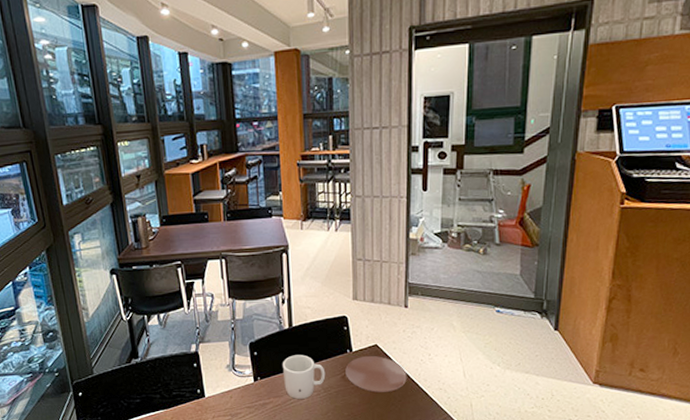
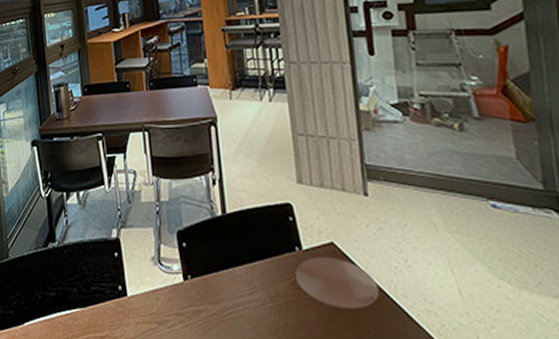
mug: present [282,354,326,399] -> none [216,249,271,309]

